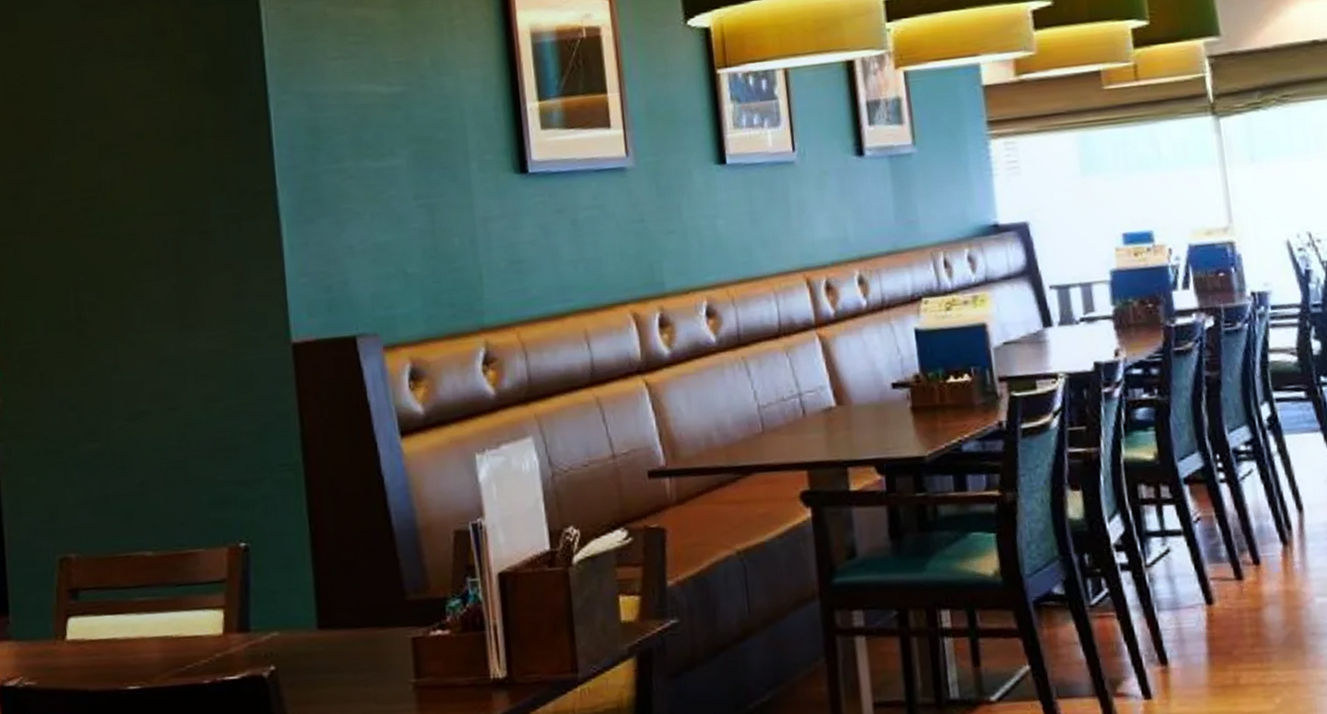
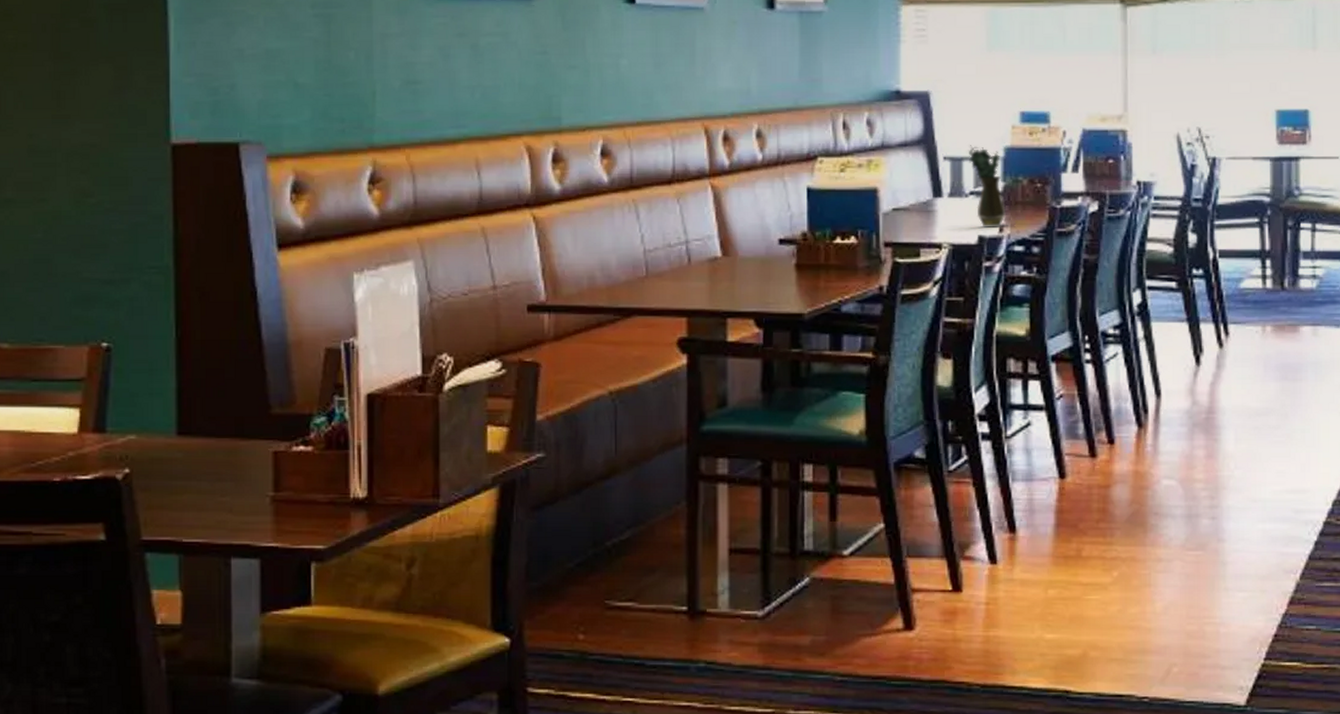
vase: none [1074,271,1120,353] -> present [969,145,1006,227]

